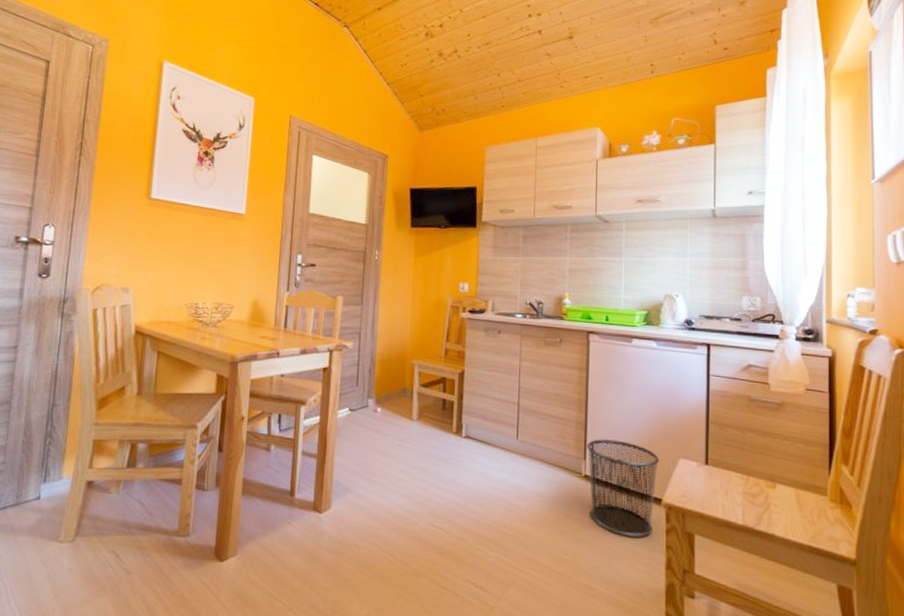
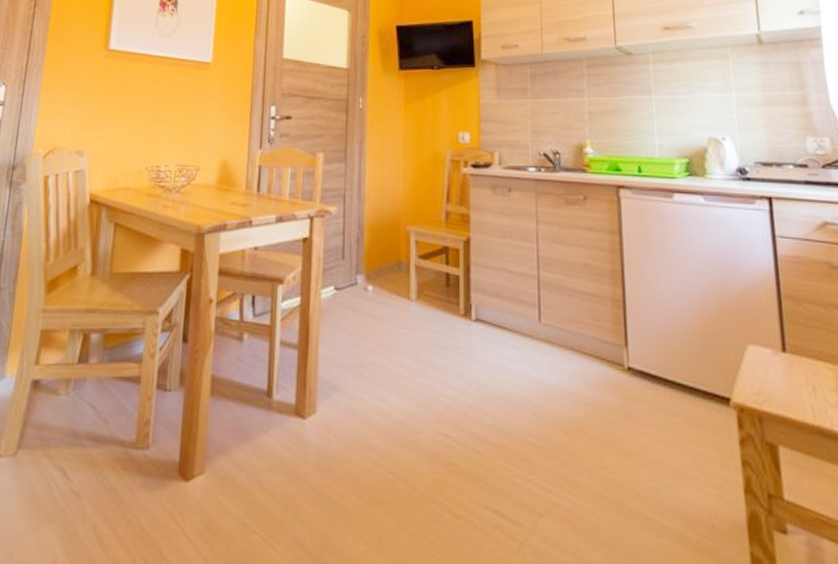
waste bin: present [587,439,660,537] -> none [627,320,723,450]

